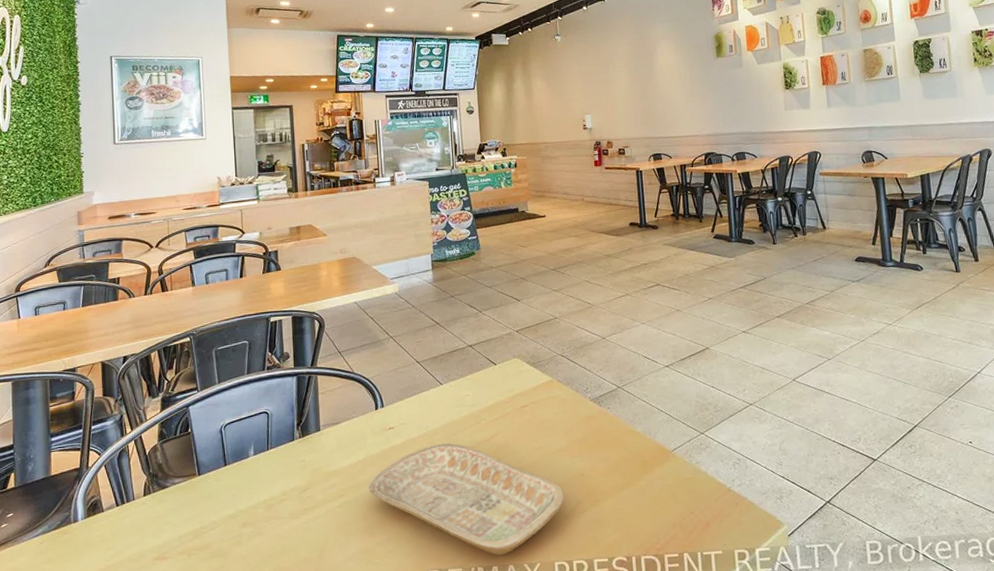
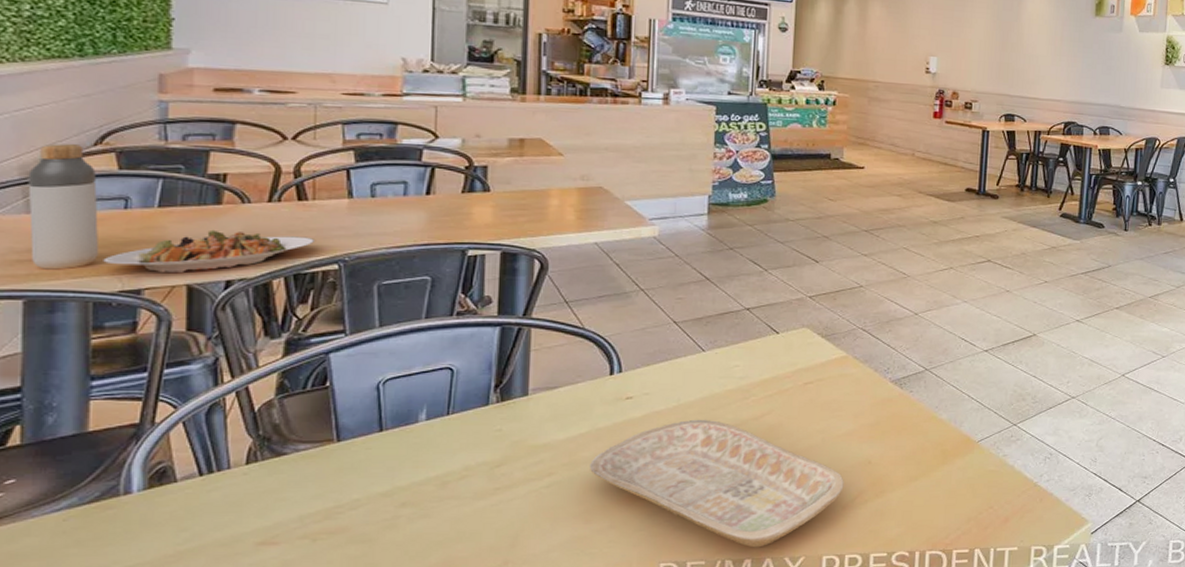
bottle: none [11,268,51,359] -> present [28,144,100,270]
salad: none [54,318,174,355] -> present [103,229,314,273]

